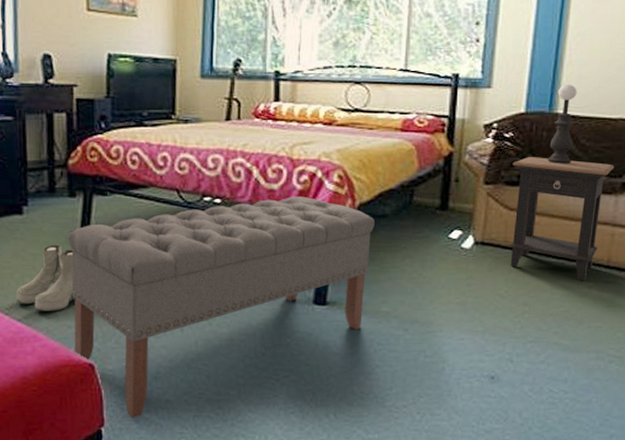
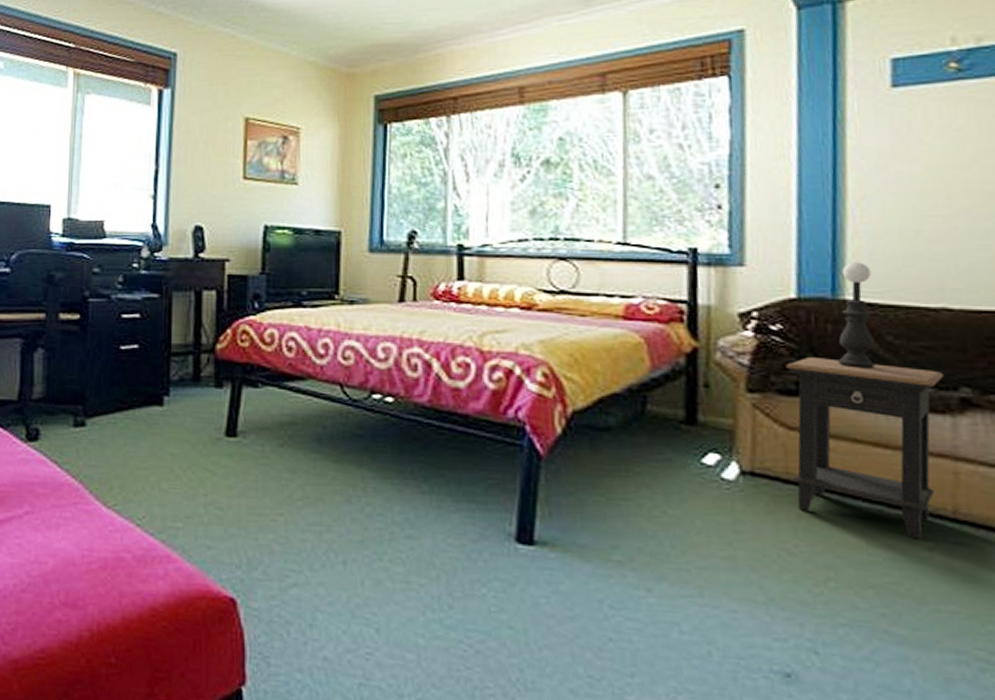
boots: present [16,244,75,311] -> none [150,443,218,526]
bench: present [67,196,375,419] -> none [211,398,595,680]

